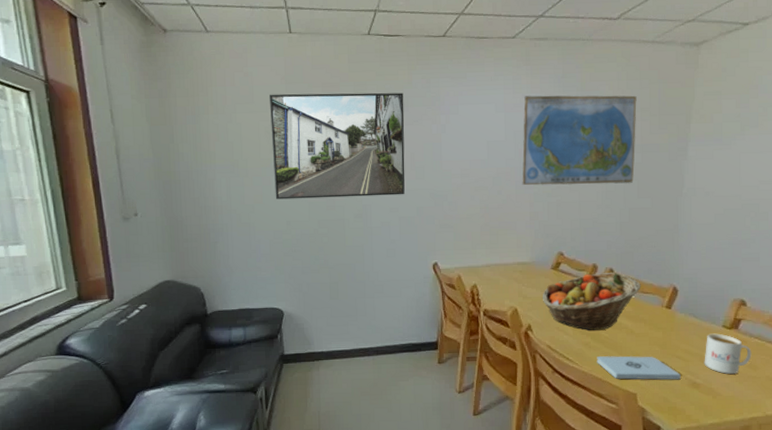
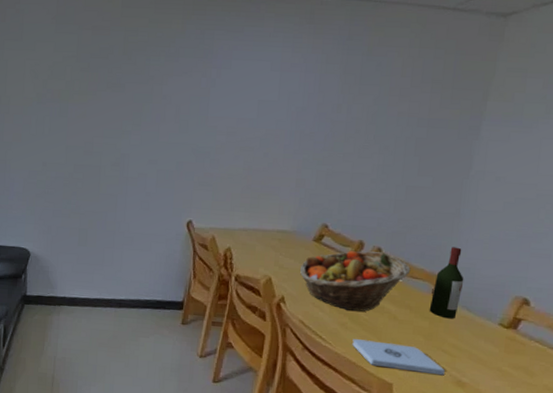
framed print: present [269,92,405,200] -> none [34,33,176,148]
world map: present [522,95,637,186] -> none [291,56,429,159]
wine bottle: none [661,260,688,327] -> present [429,247,464,319]
mug: present [704,333,752,375] -> none [473,330,530,378]

